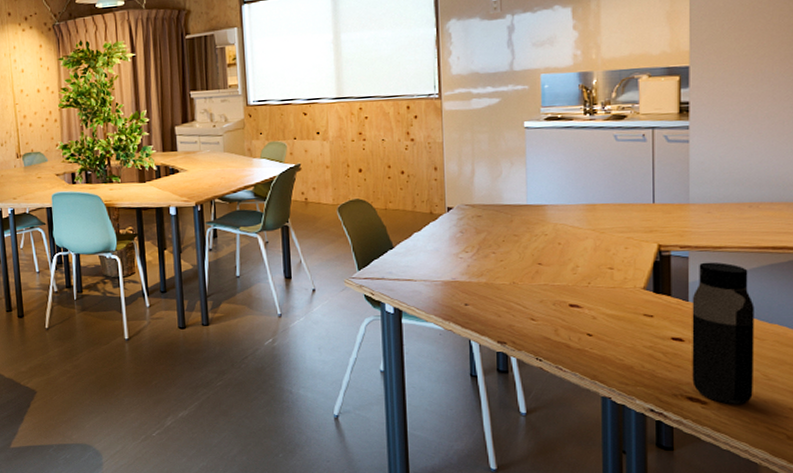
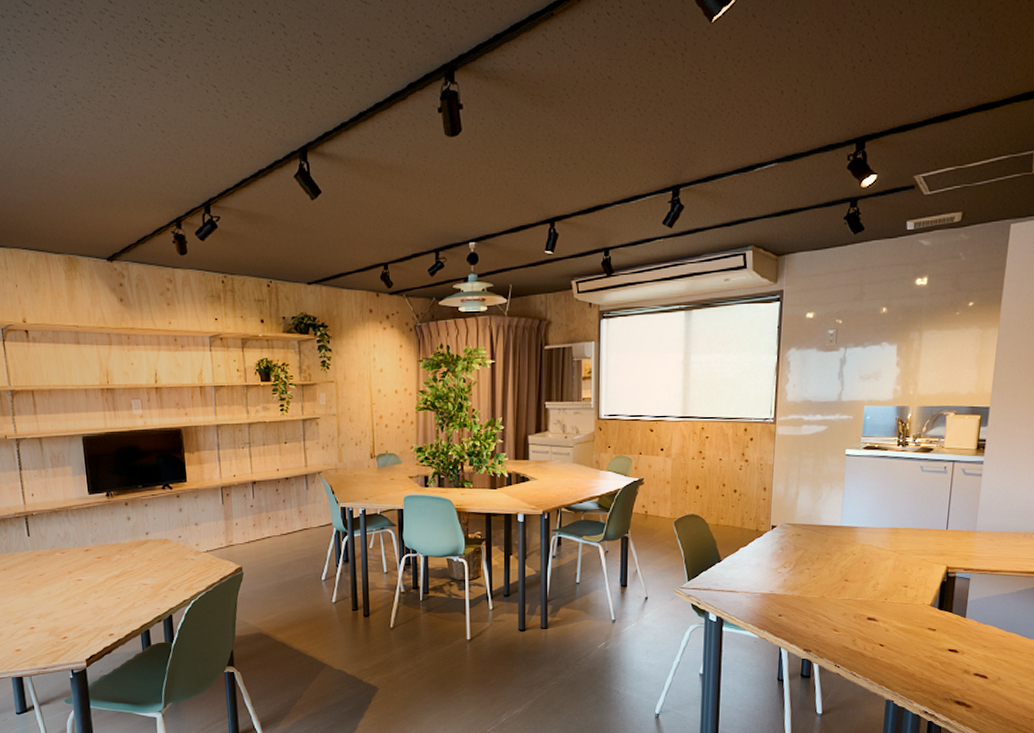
water bottle: present [692,262,754,405] -> none [961,583,1018,708]

